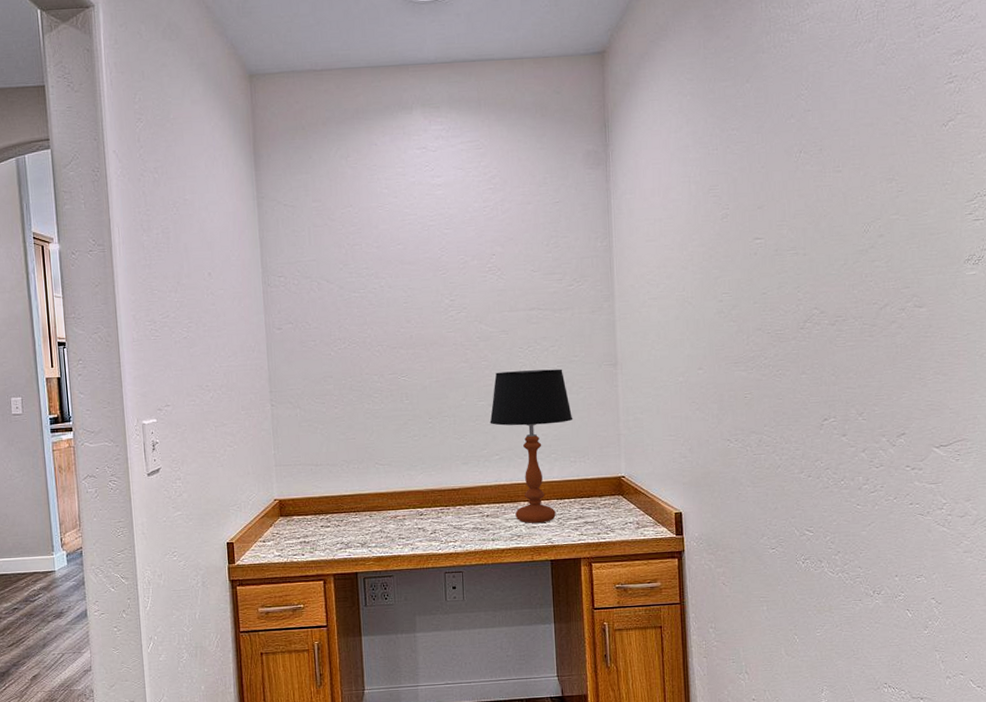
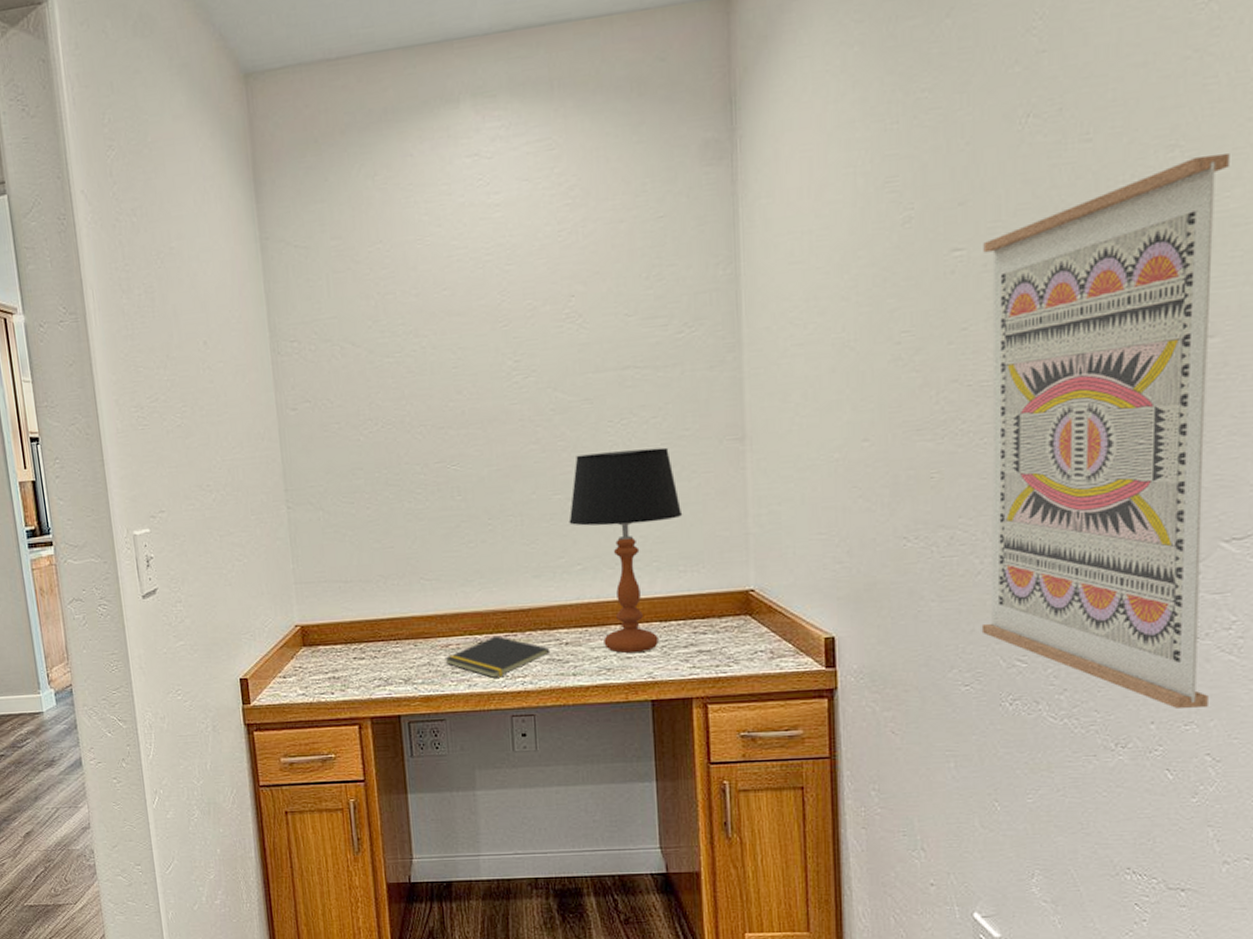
notepad: none [393,509,475,543] -> present [445,635,551,678]
wall art: none [775,187,931,565] -> present [981,154,1230,708]

